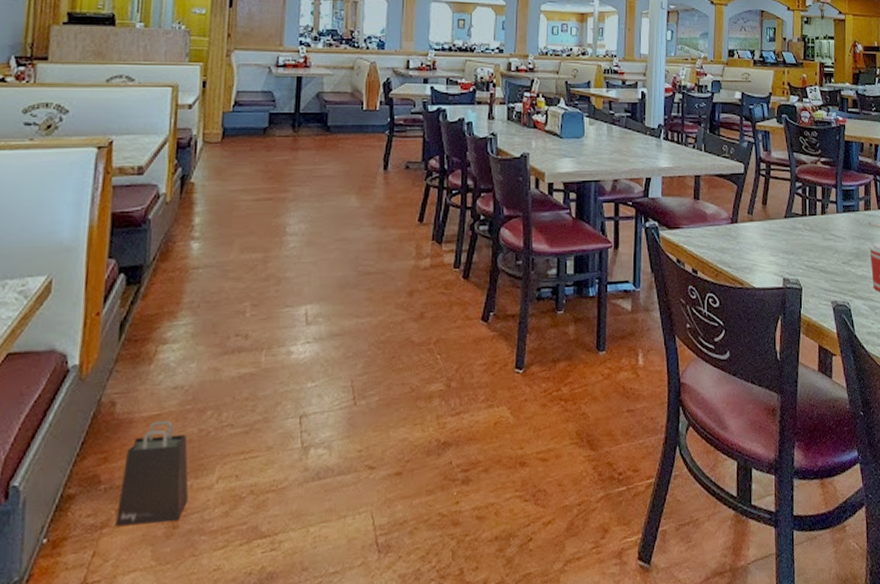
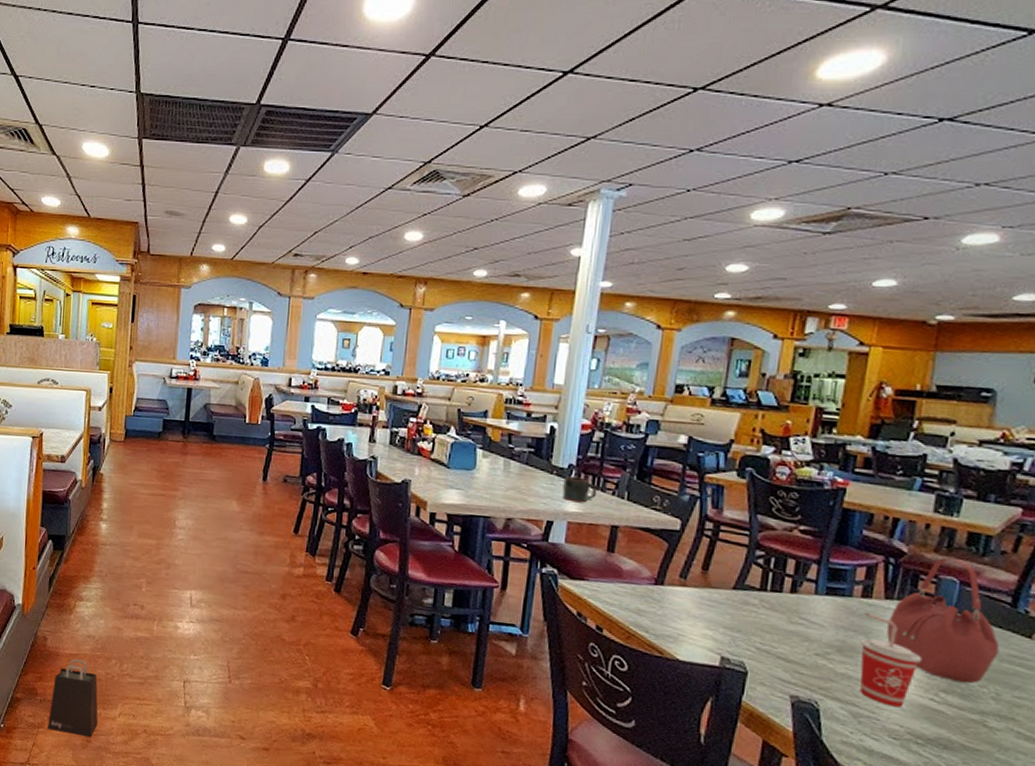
mug: none [656,135,682,158] -> present [562,476,598,503]

